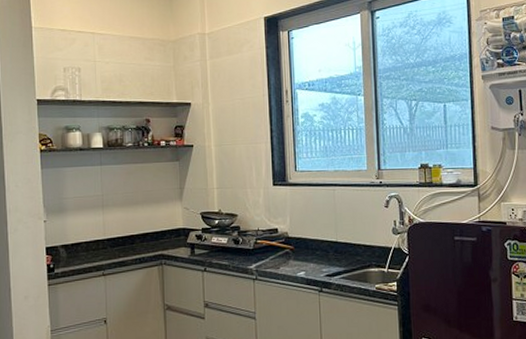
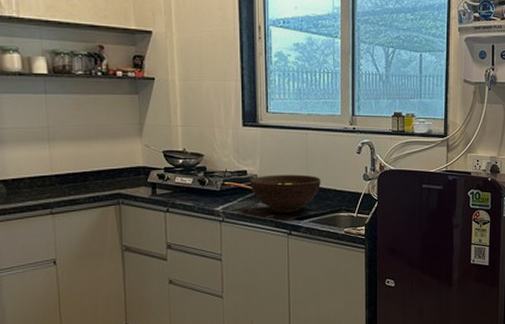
fruit bowl: none [280,230,350,270] -> present [249,174,321,213]

